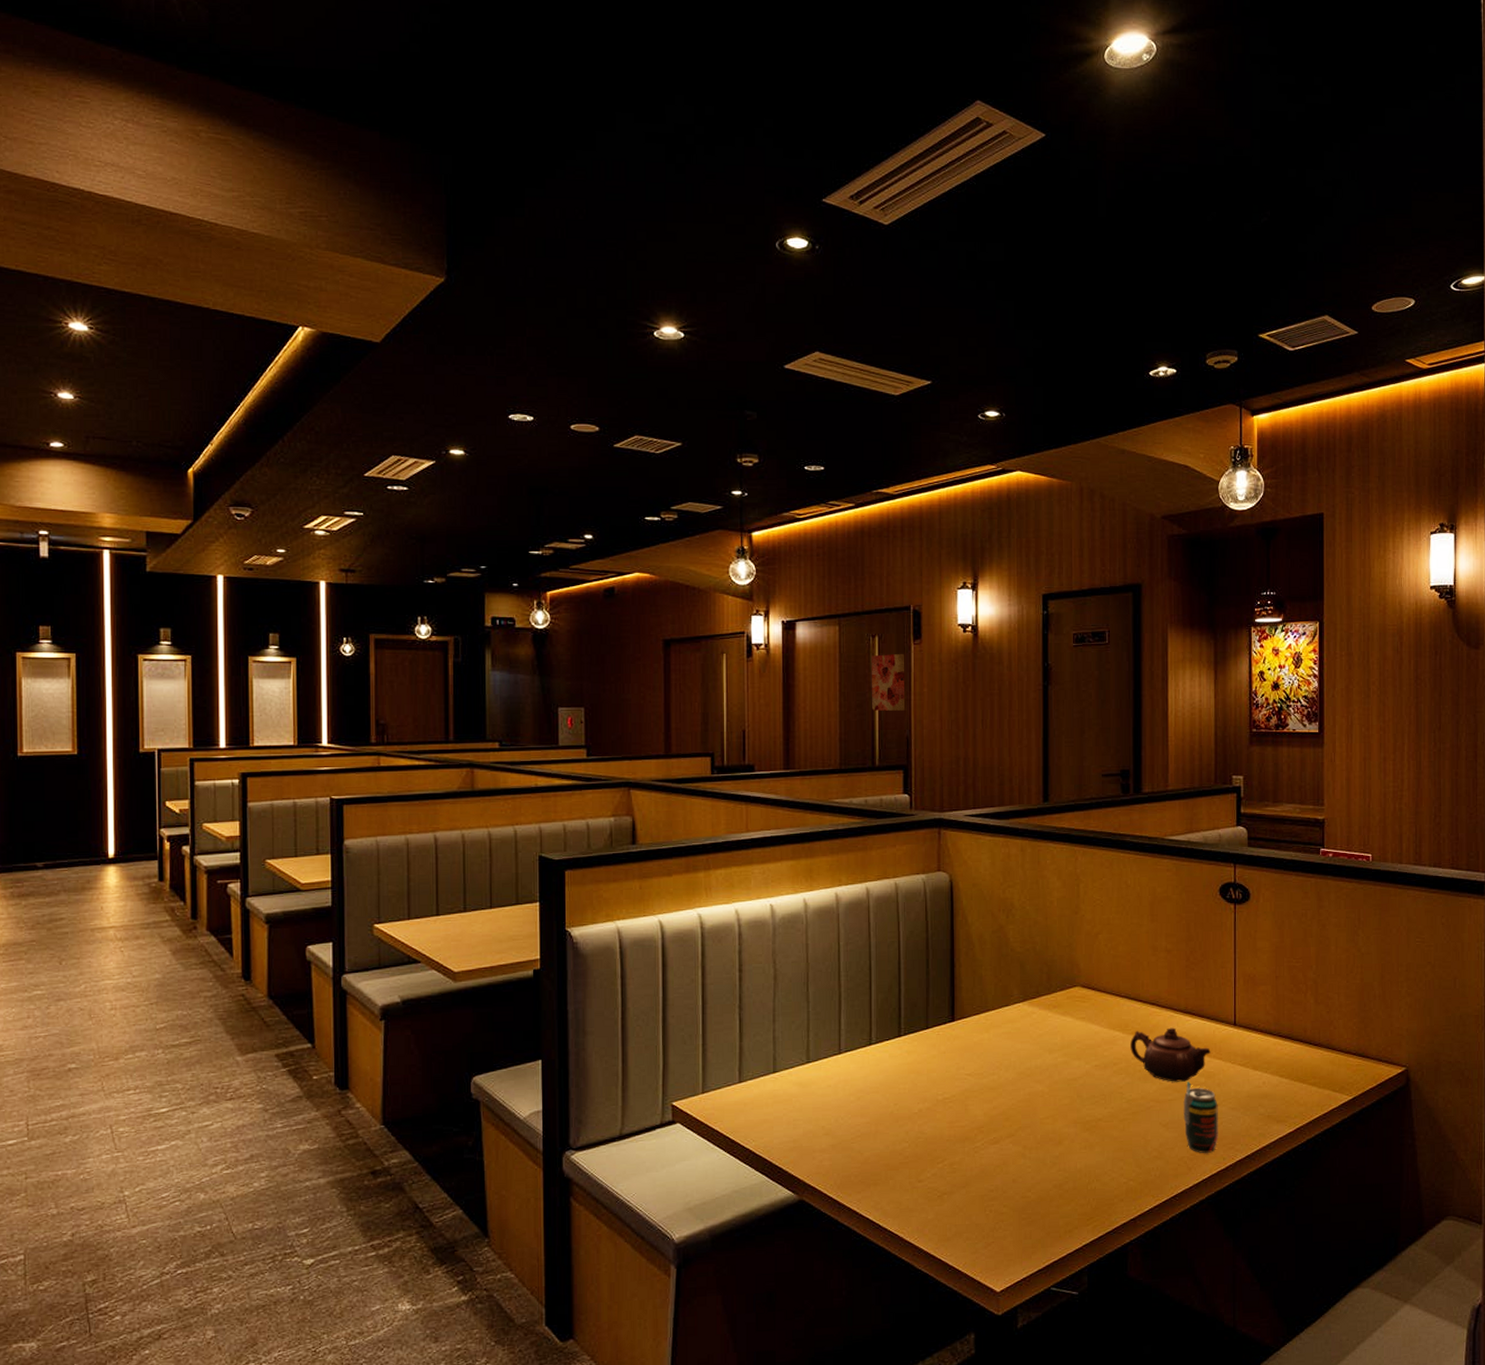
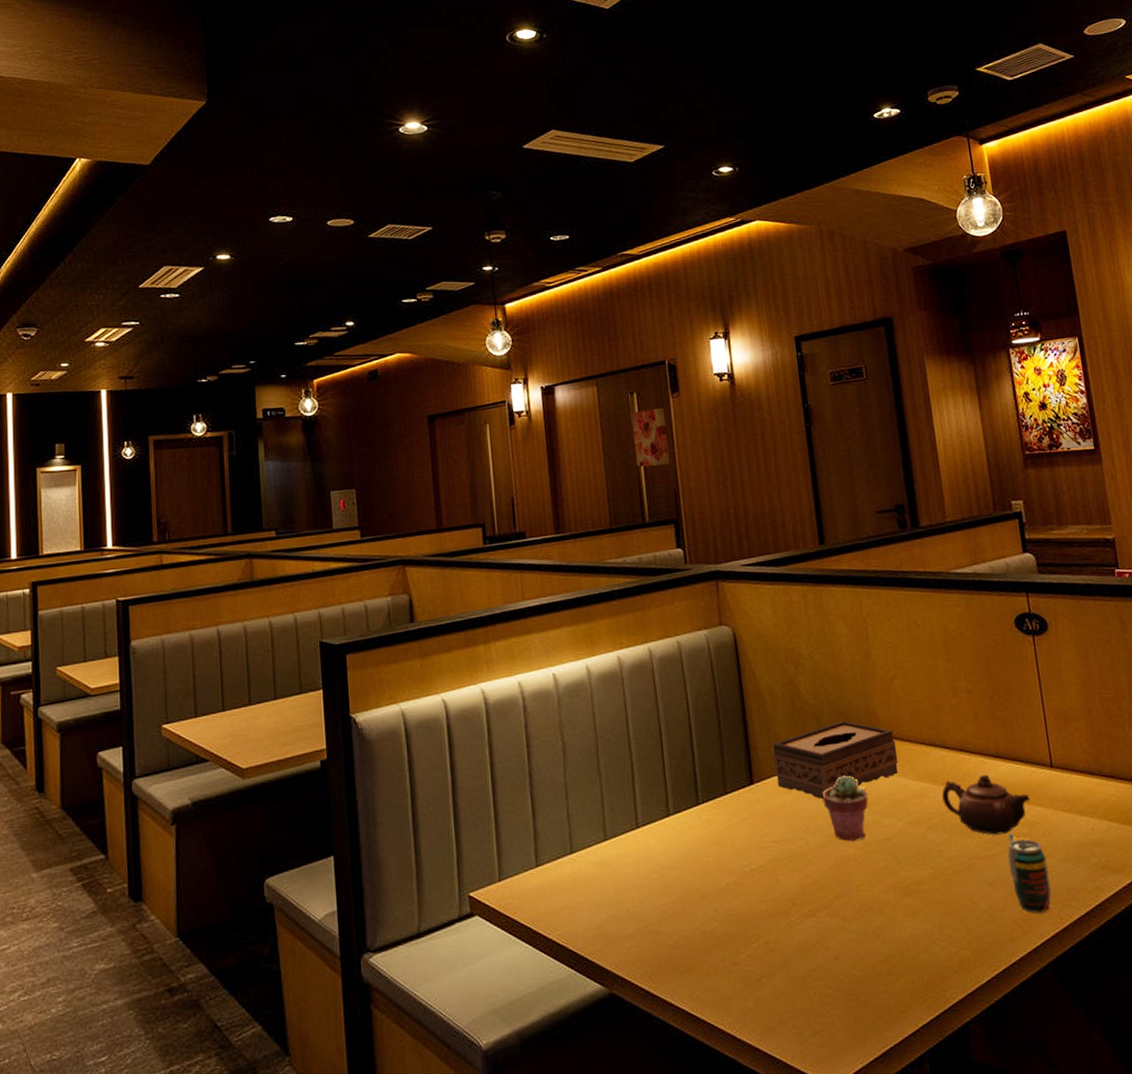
tissue box: none [976,969,1093,1040] -> present [772,721,899,800]
potted succulent: none [1018,1019,1061,1079] -> present [822,775,869,842]

